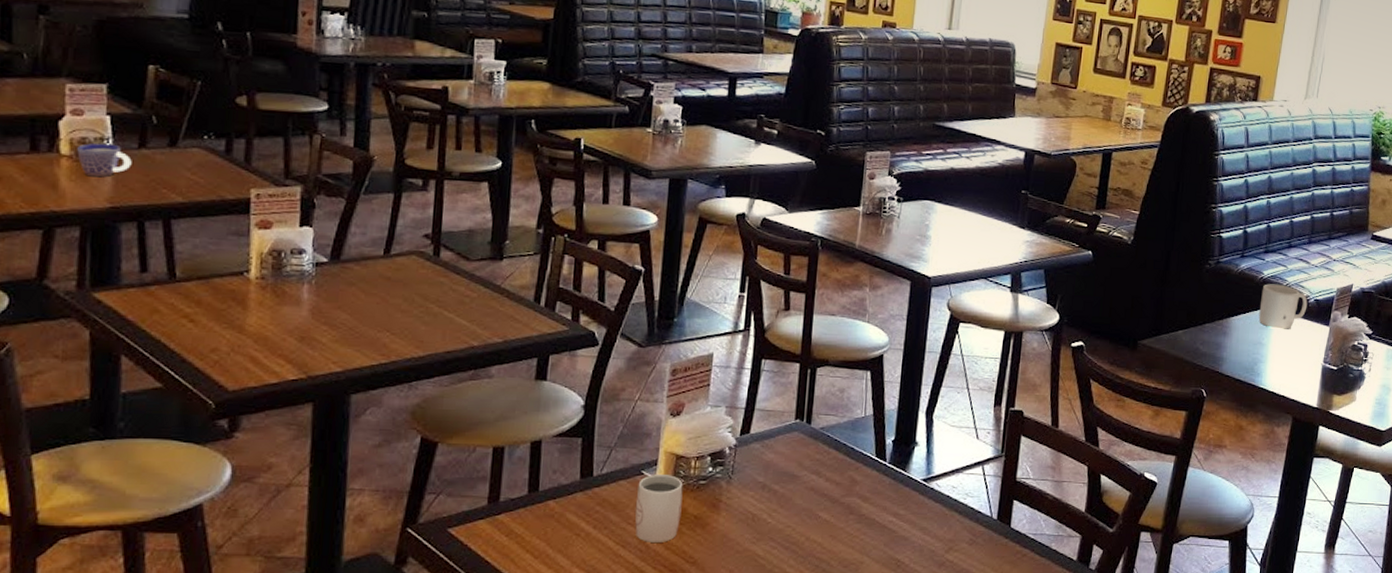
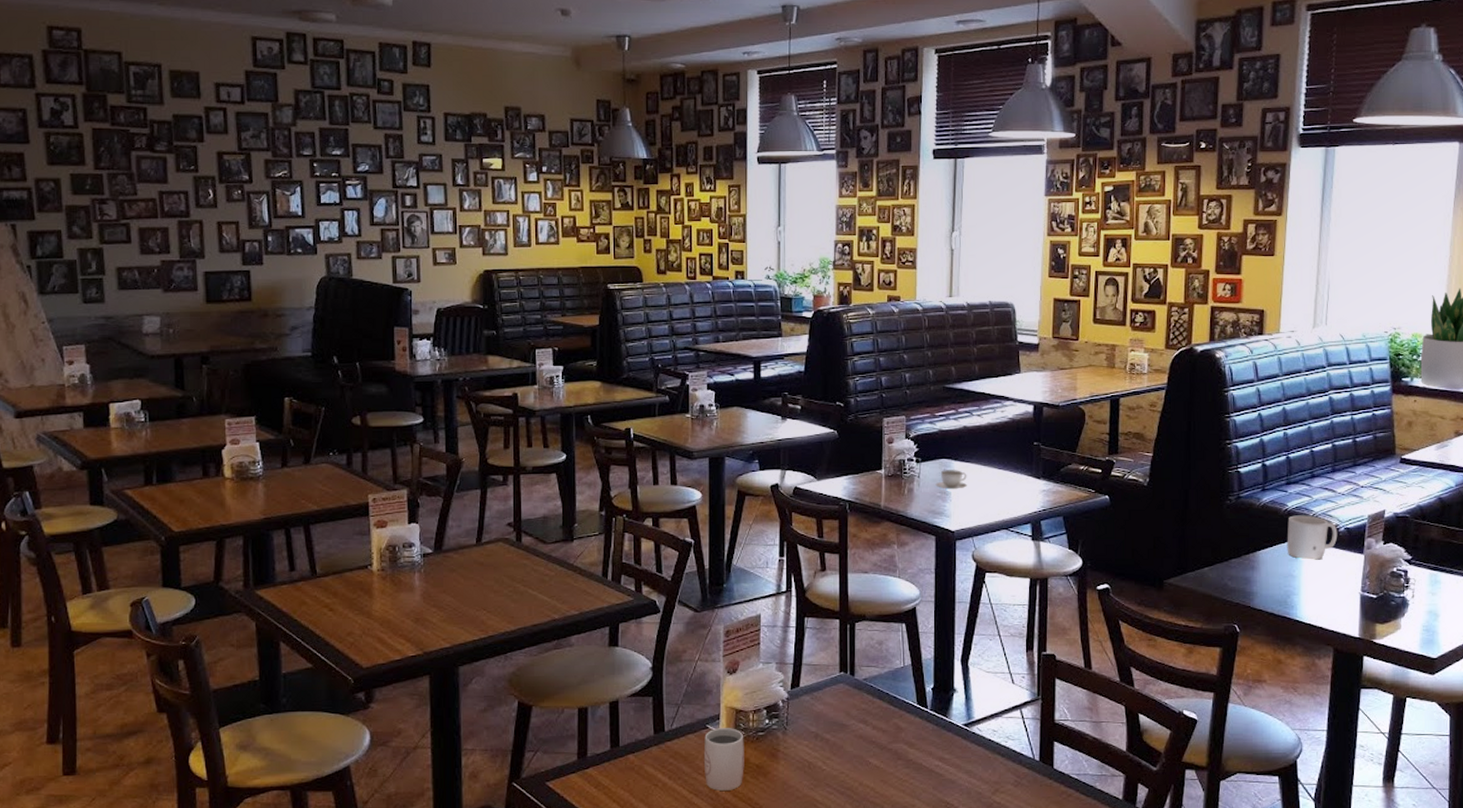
cup: present [77,143,132,178] -> none [237,465,277,494]
teacup: none [915,212,950,234] -> present [935,470,967,490]

